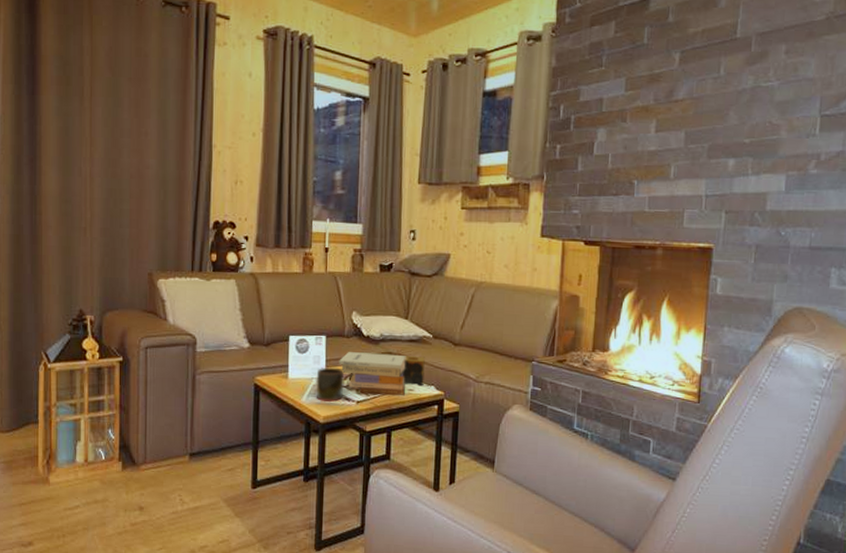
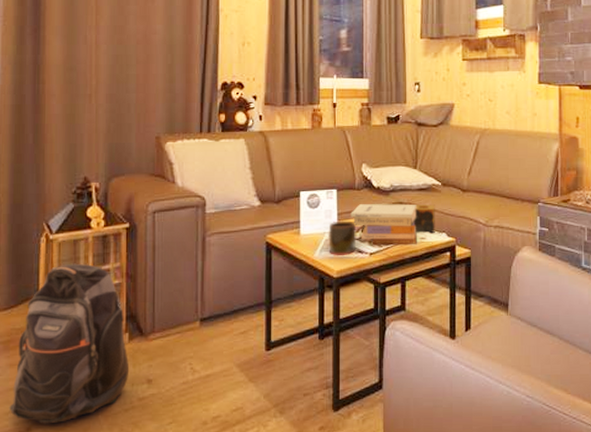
backpack: none [12,392,123,541] -> present [9,263,130,424]

